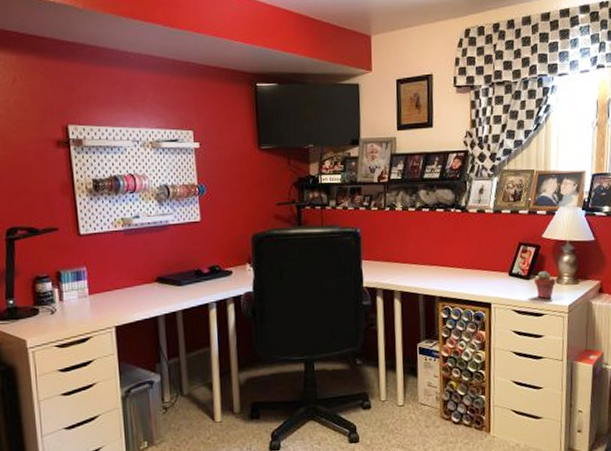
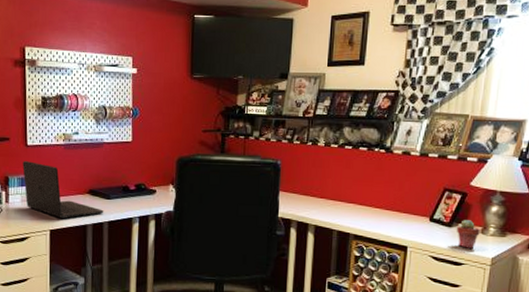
laptop: none [76,251,176,312] -> present [22,160,104,218]

